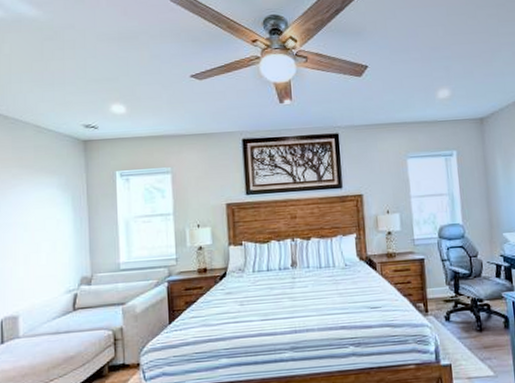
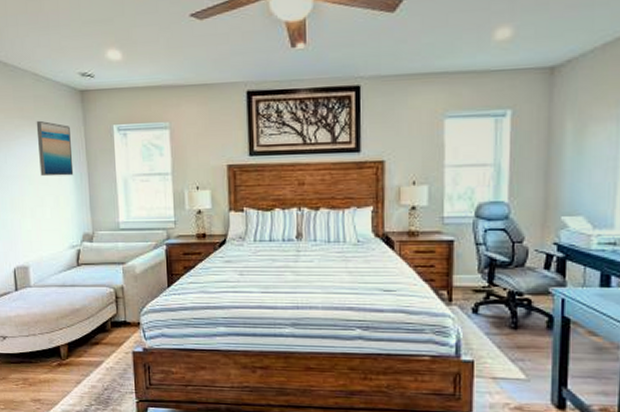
wall art: none [35,169,73,223] -> present [36,120,74,177]

